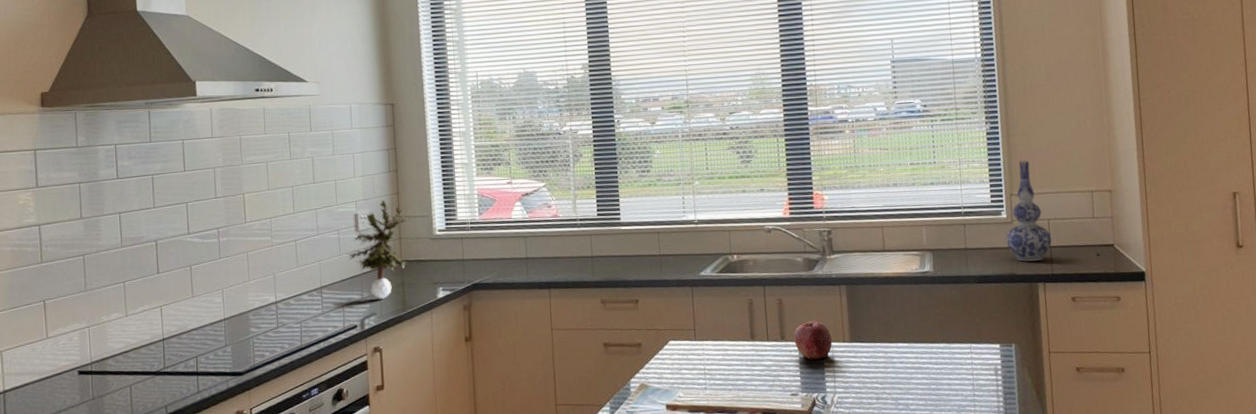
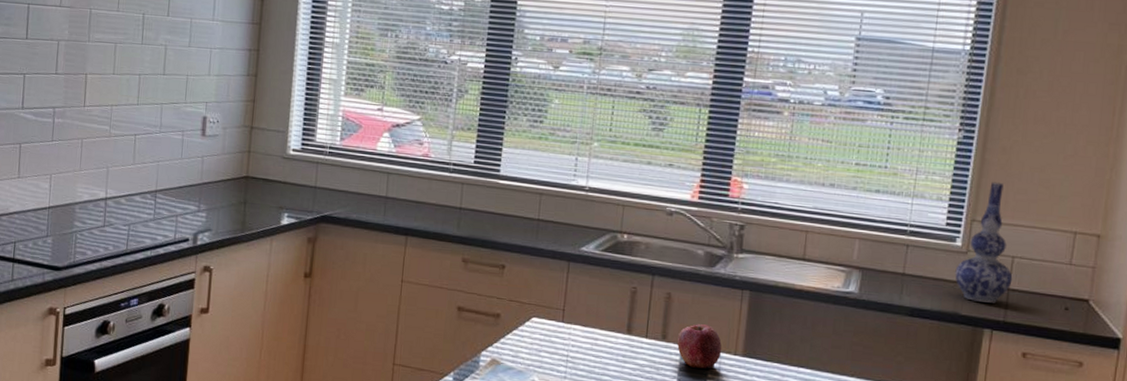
potted plant: present [347,200,408,299] -> none [189,106,261,215]

